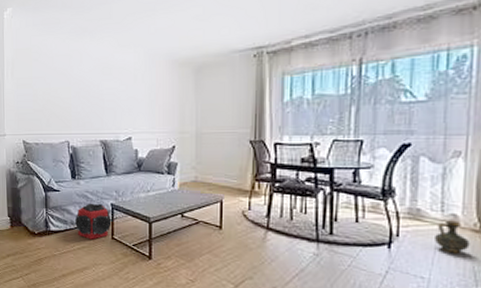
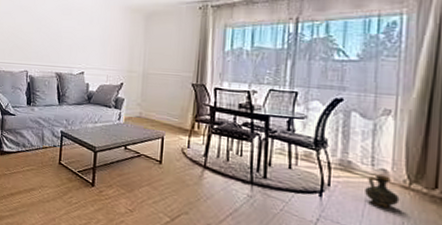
speaker: present [75,203,112,240] -> none [27,128,60,163]

